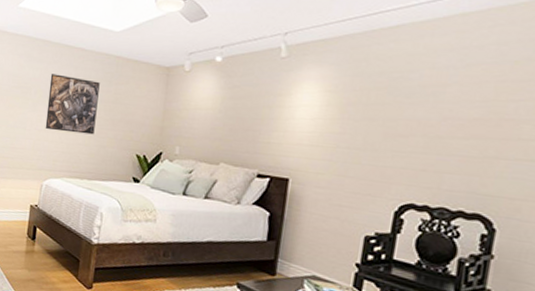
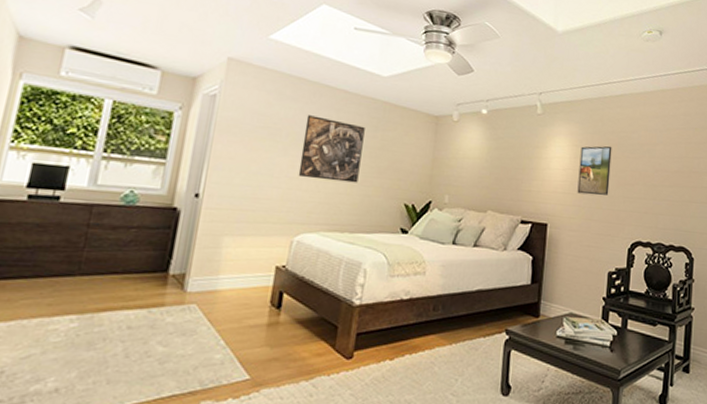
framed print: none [328,90,380,149] -> present [577,146,612,196]

